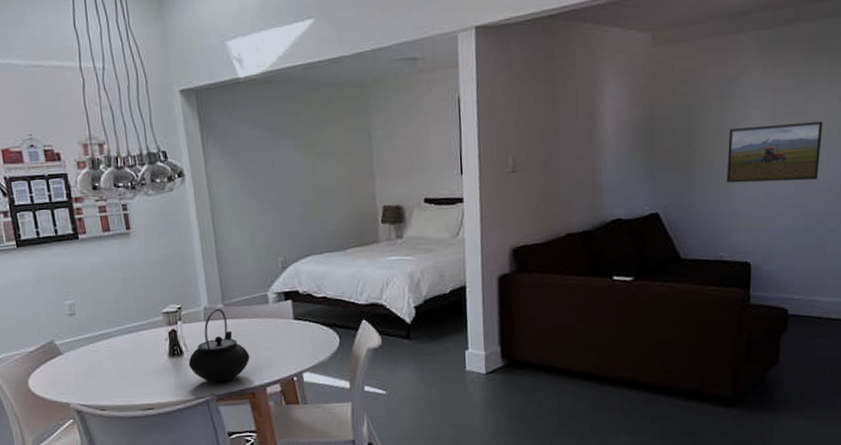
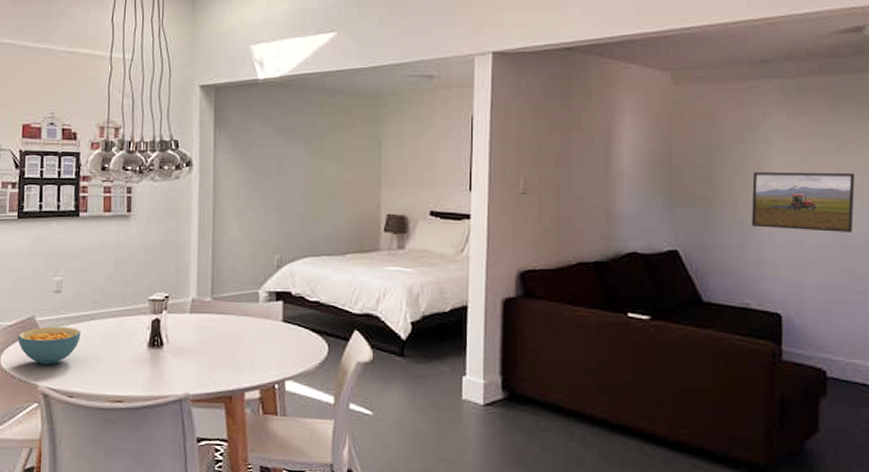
cereal bowl: none [41,347,103,385] -> present [18,327,81,365]
teapot: present [188,308,250,383] -> none [167,301,232,381]

